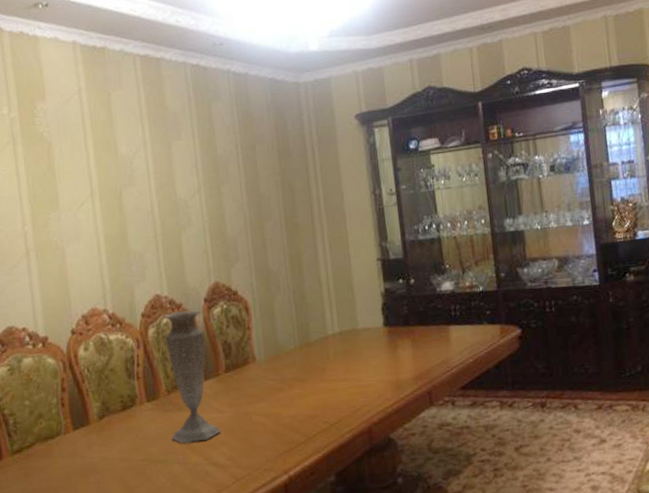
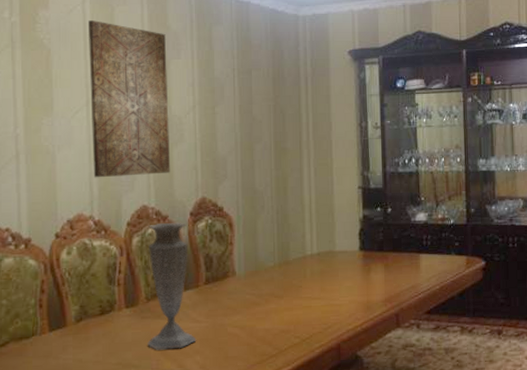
wall art: none [86,108,181,270] -> present [89,20,171,178]

